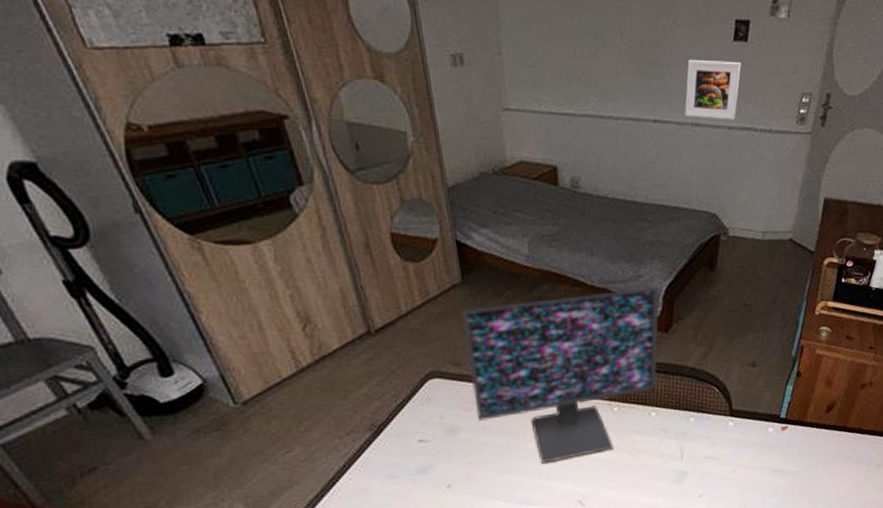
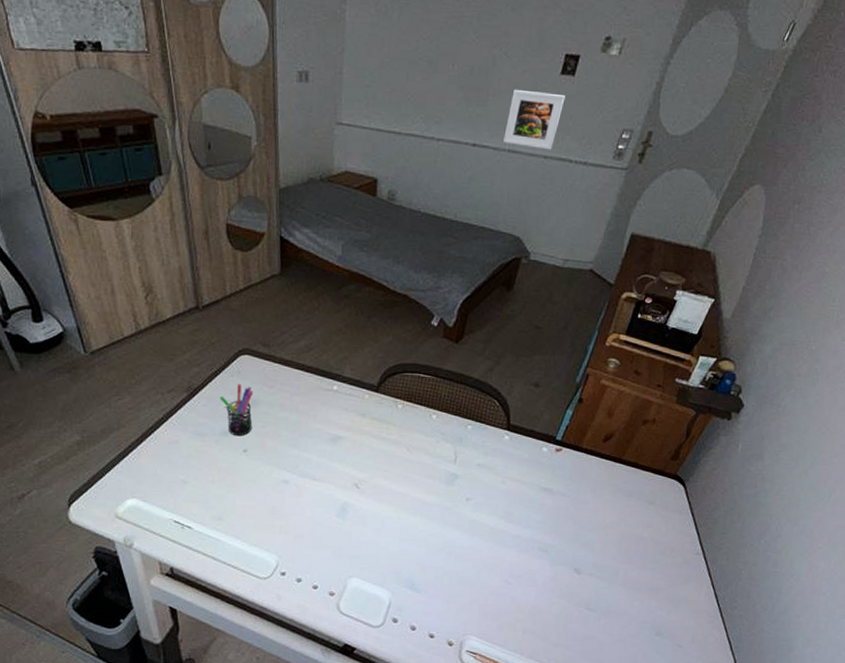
pen holder: none [410,412,454,472] -> present [220,384,254,436]
computer monitor: present [461,286,659,464] -> none [275,297,455,445]

